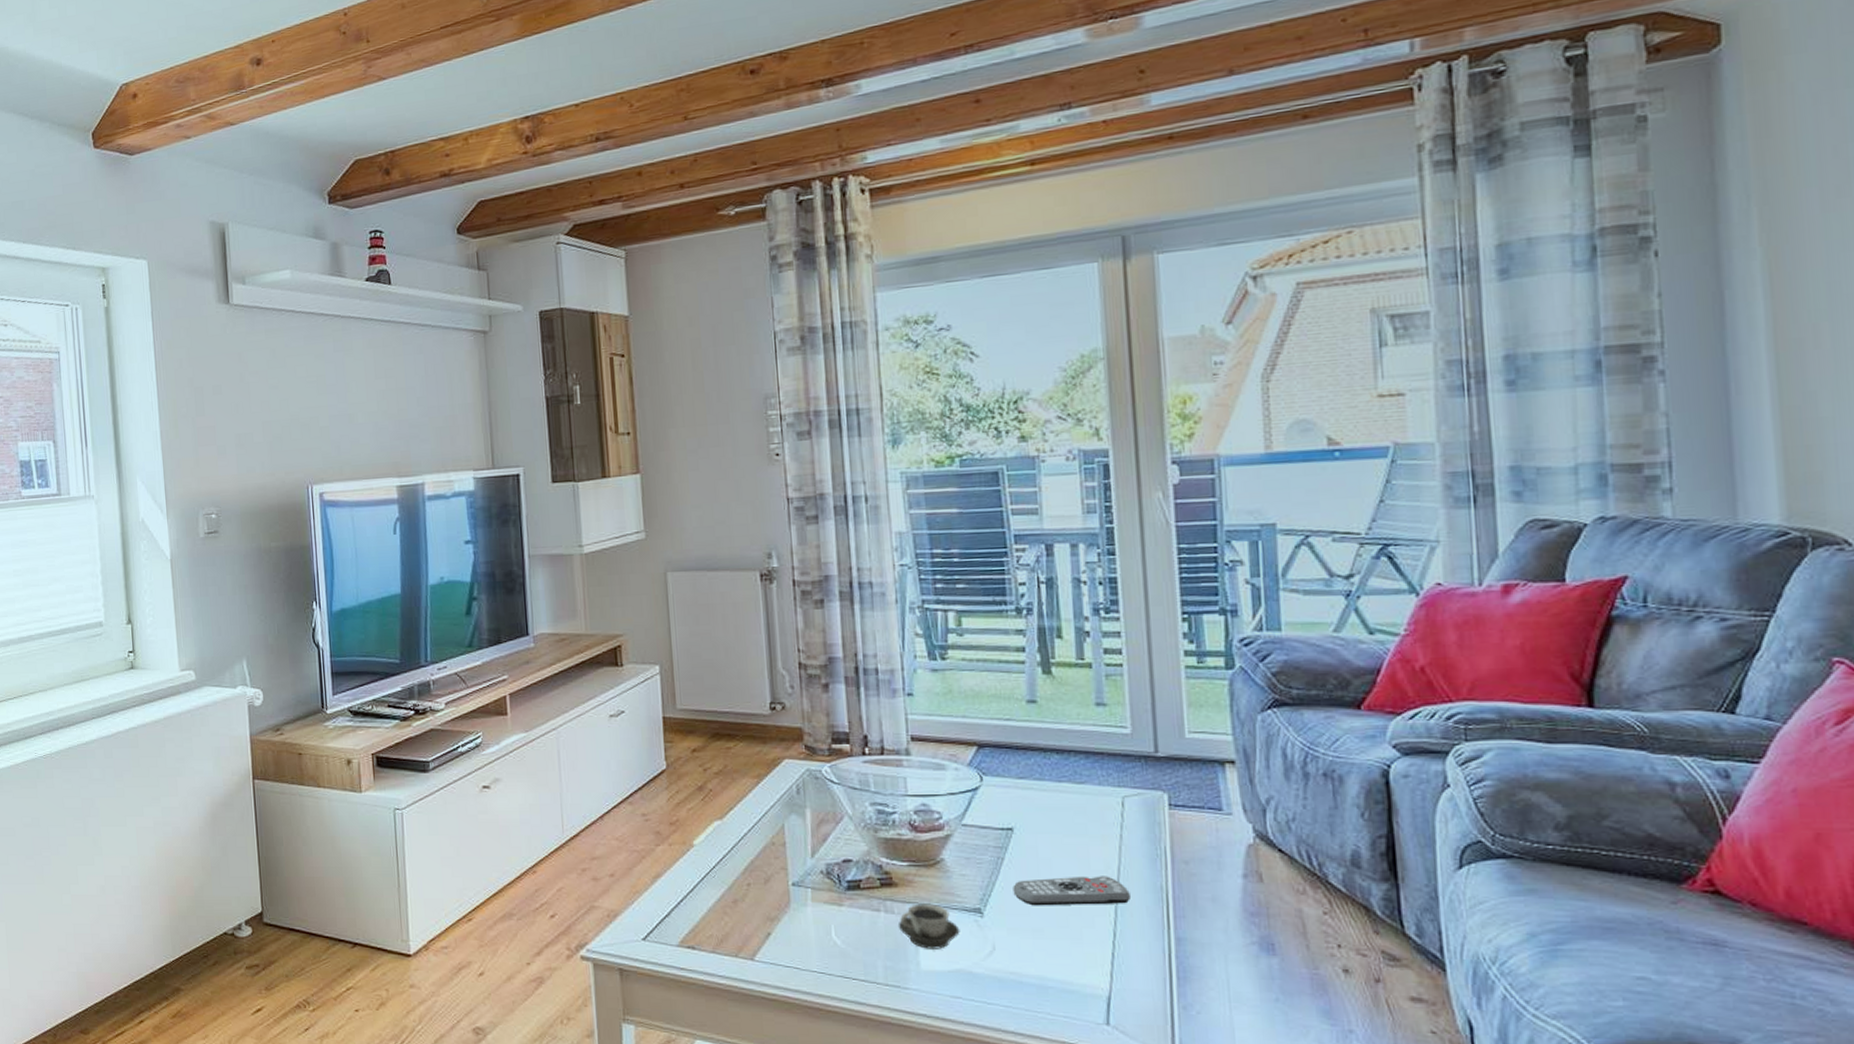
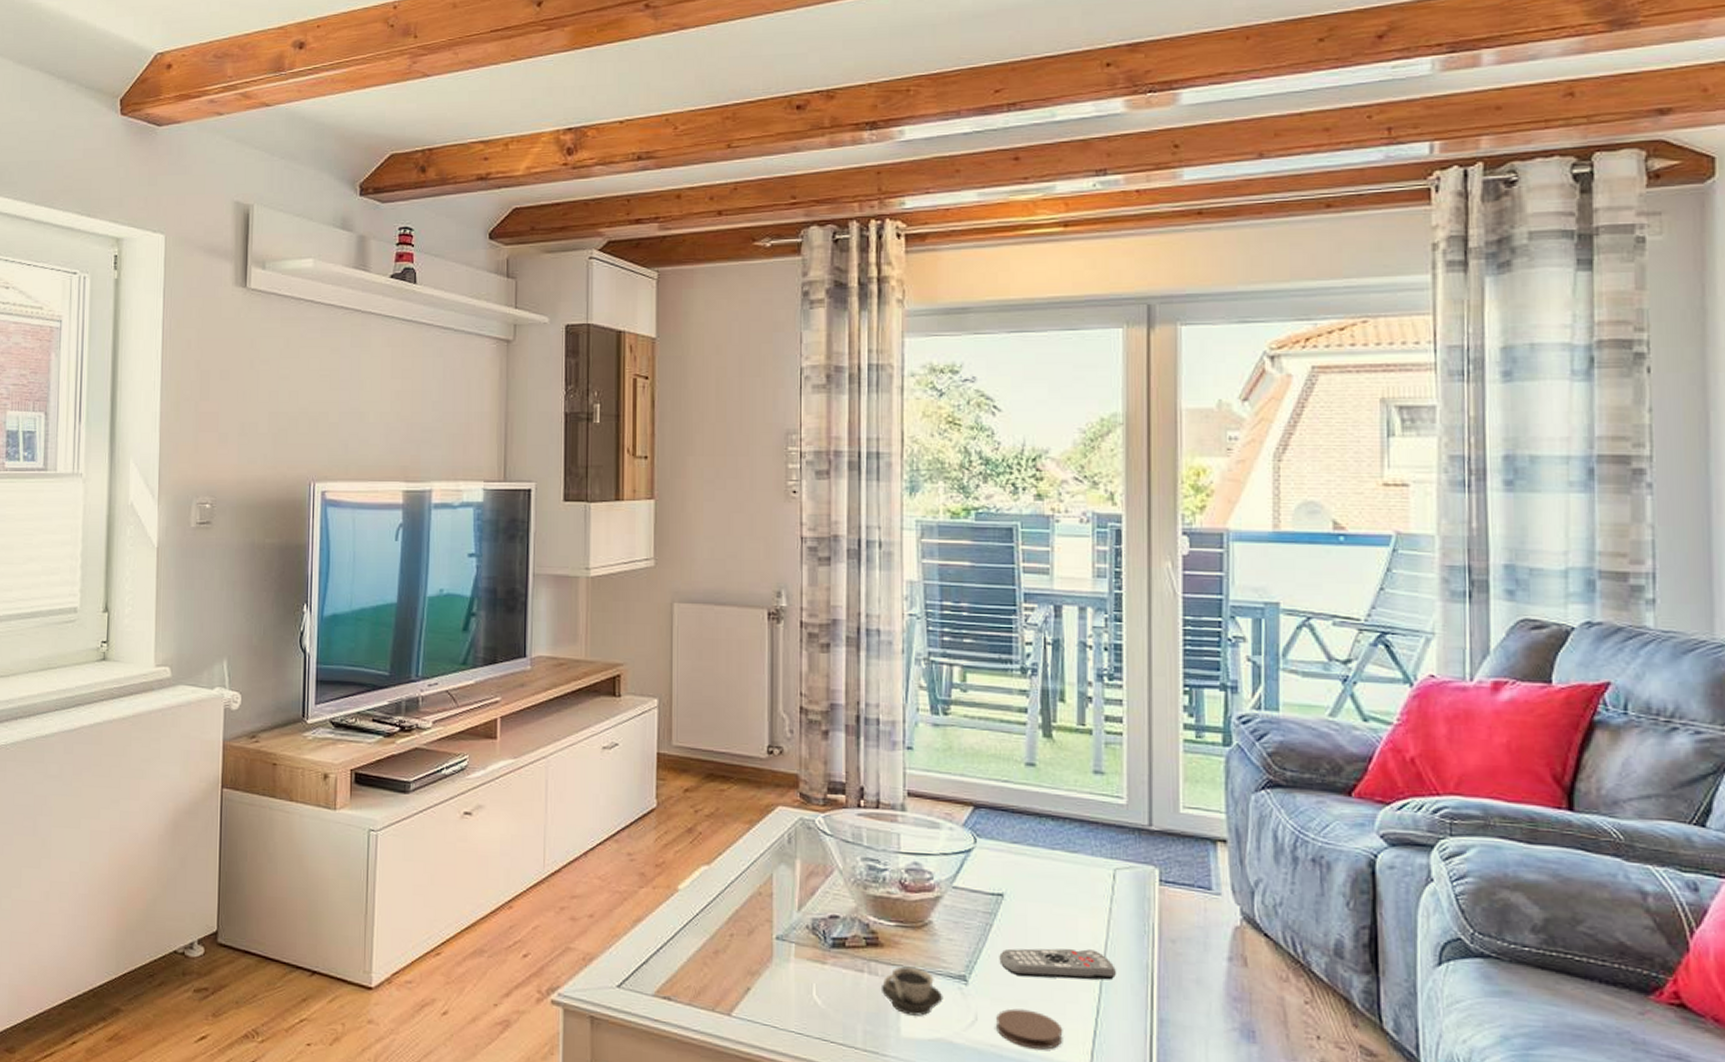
coaster: none [1014,937,1082,974] -> present [996,1008,1063,1050]

